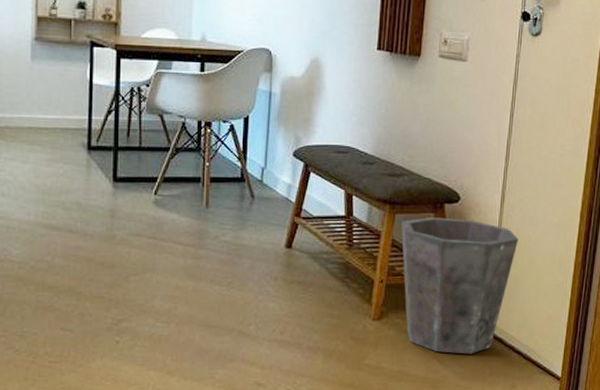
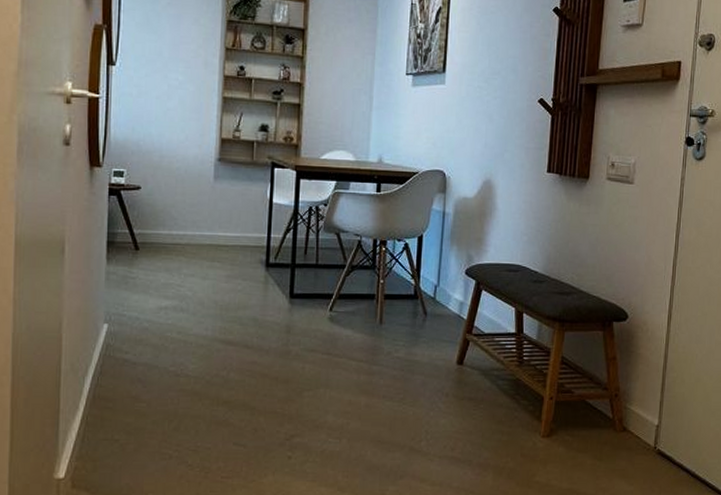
waste bin: present [401,217,518,355] -> none [570,335,685,472]

